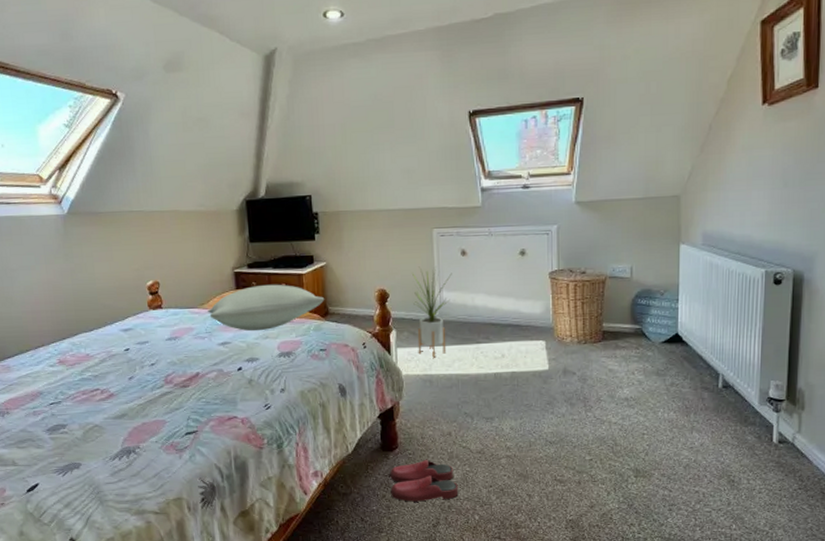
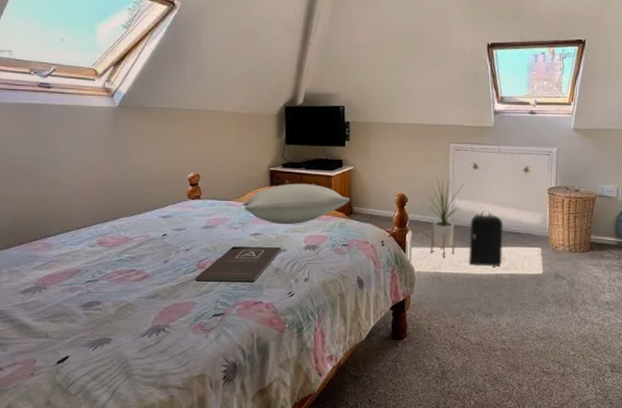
book: none [163,355,254,398] -> present [195,246,282,282]
slippers: present [390,459,459,502] -> none [397,348,458,387]
backpack: none [461,301,501,364] -> present [469,210,503,266]

